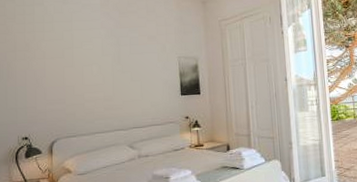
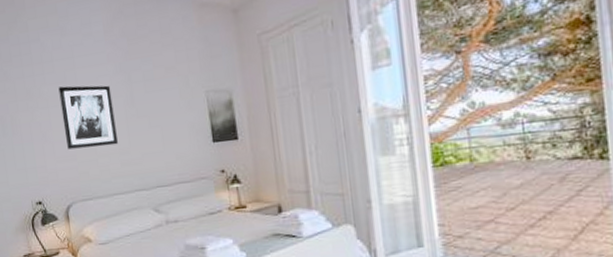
wall art: none [56,43,103,94] -> present [58,85,118,150]

